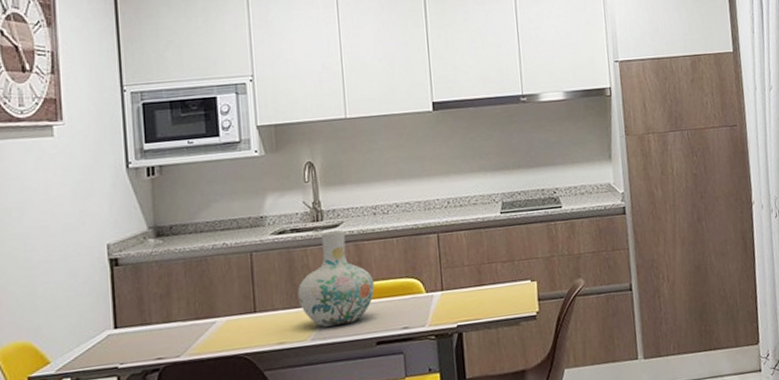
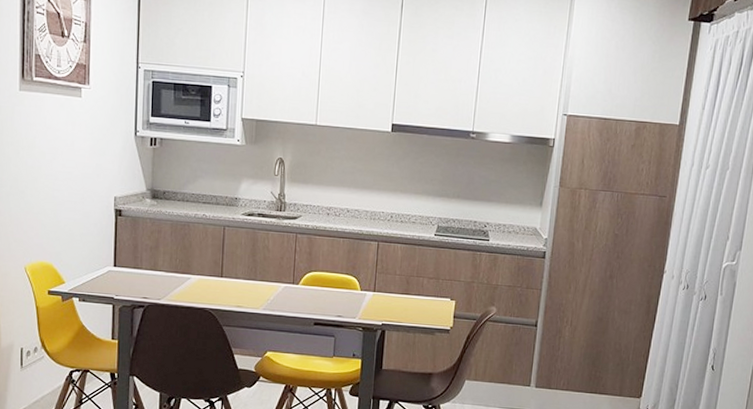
vase: present [297,230,375,327] -> none [257,222,319,303]

